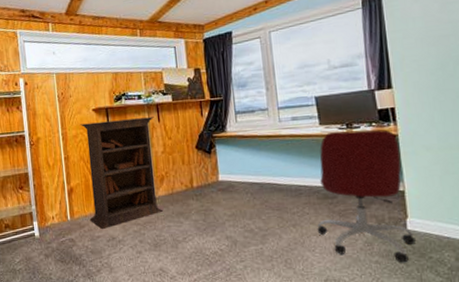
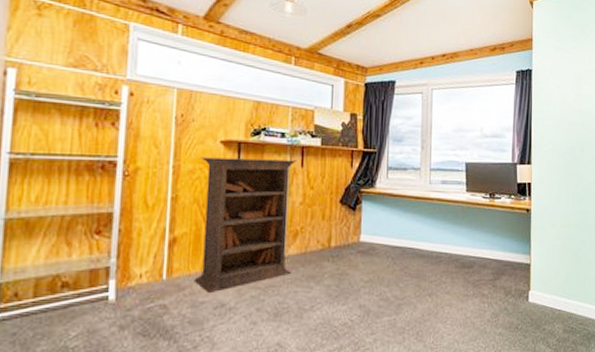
office chair: present [317,129,416,263] -> none [451,199,534,335]

